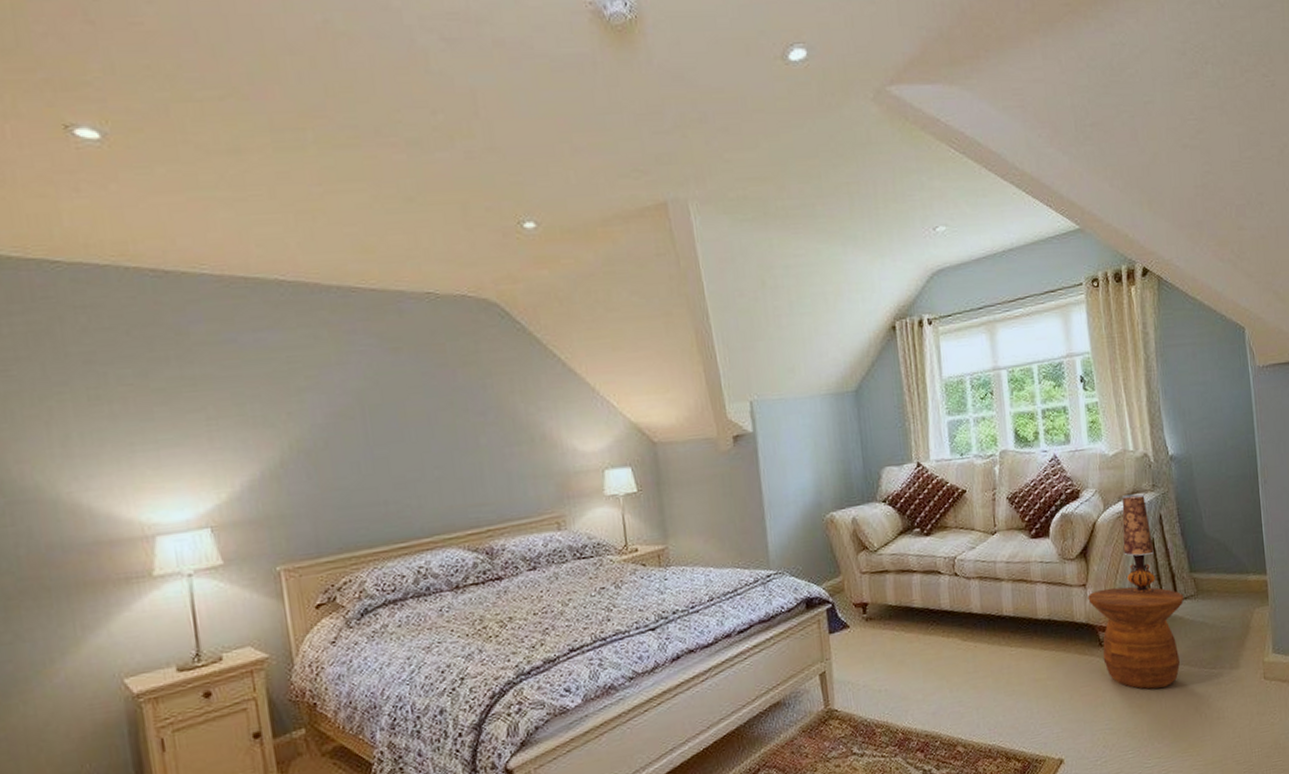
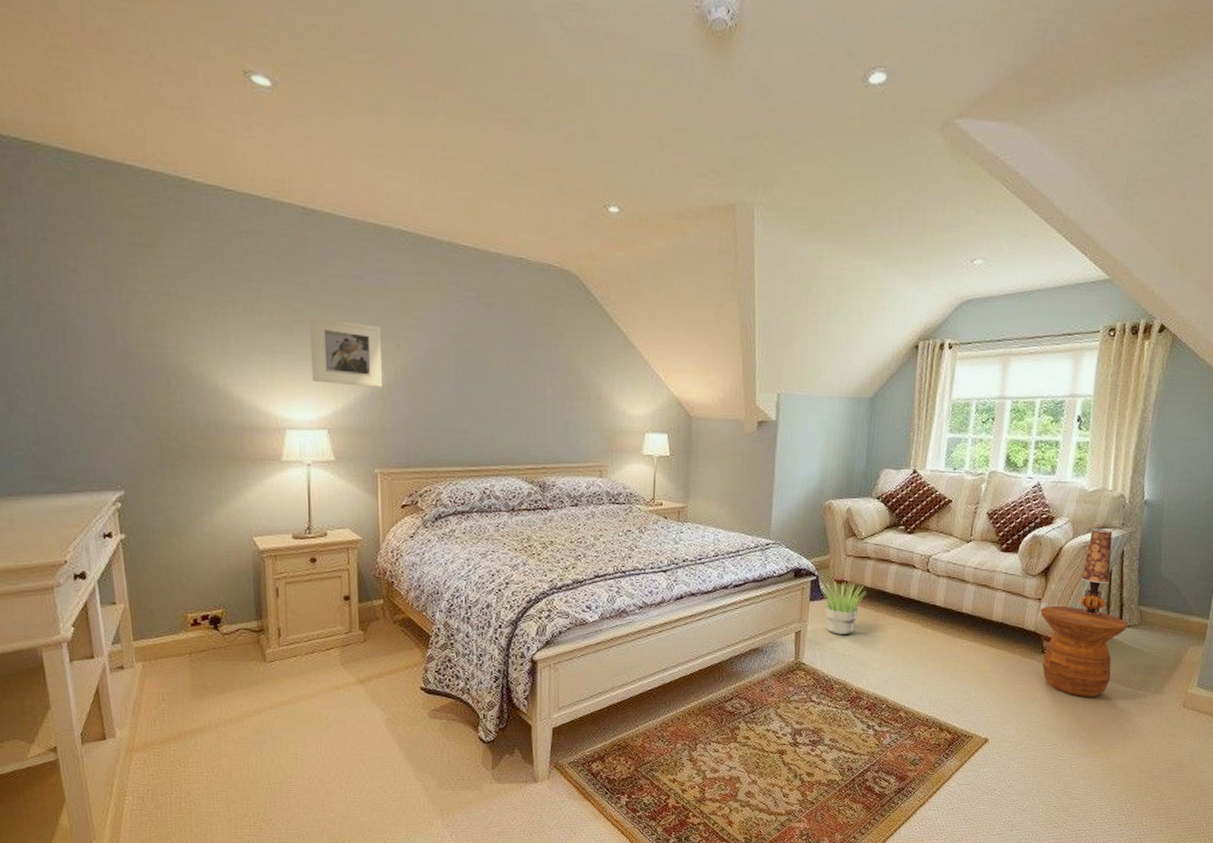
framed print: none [173,393,277,473] -> present [309,316,383,388]
potted plant: none [838,604,893,668] -> present [821,581,867,635]

